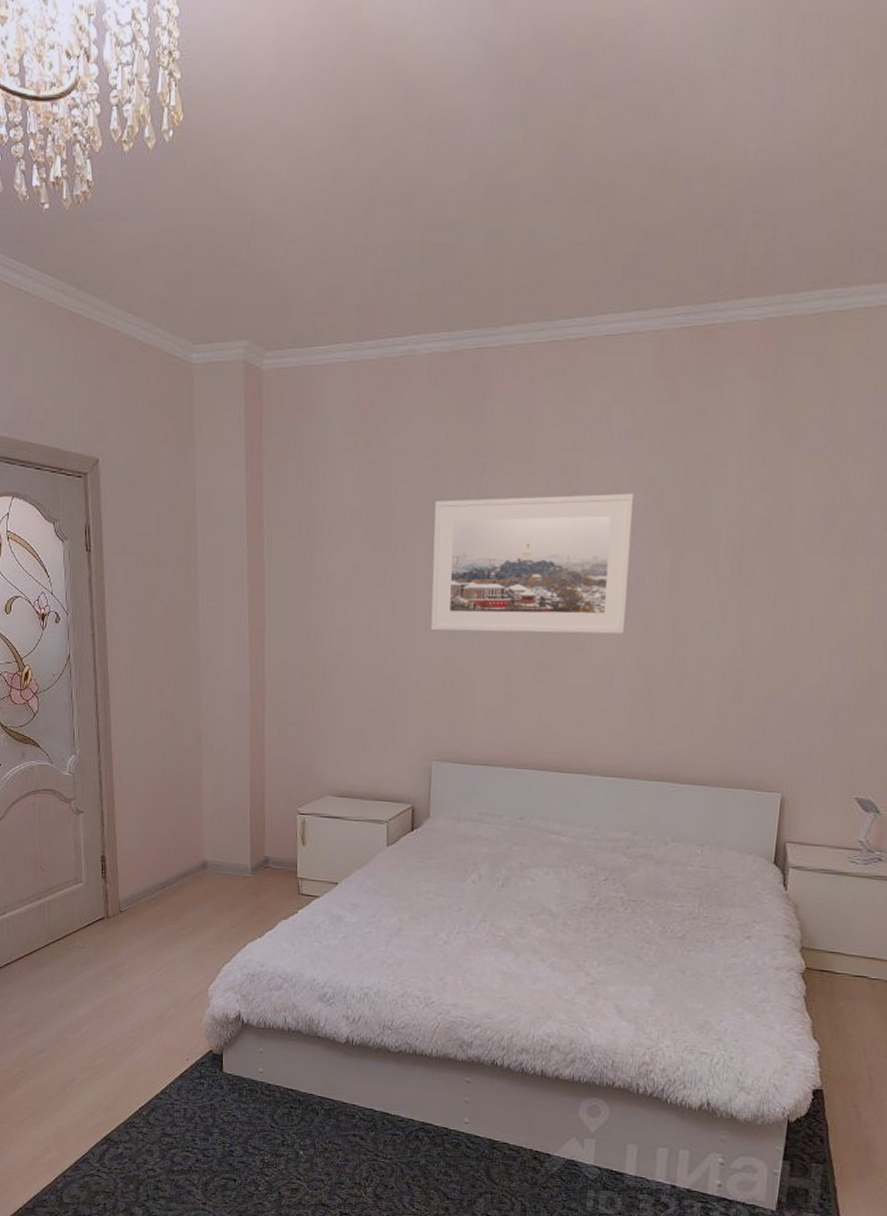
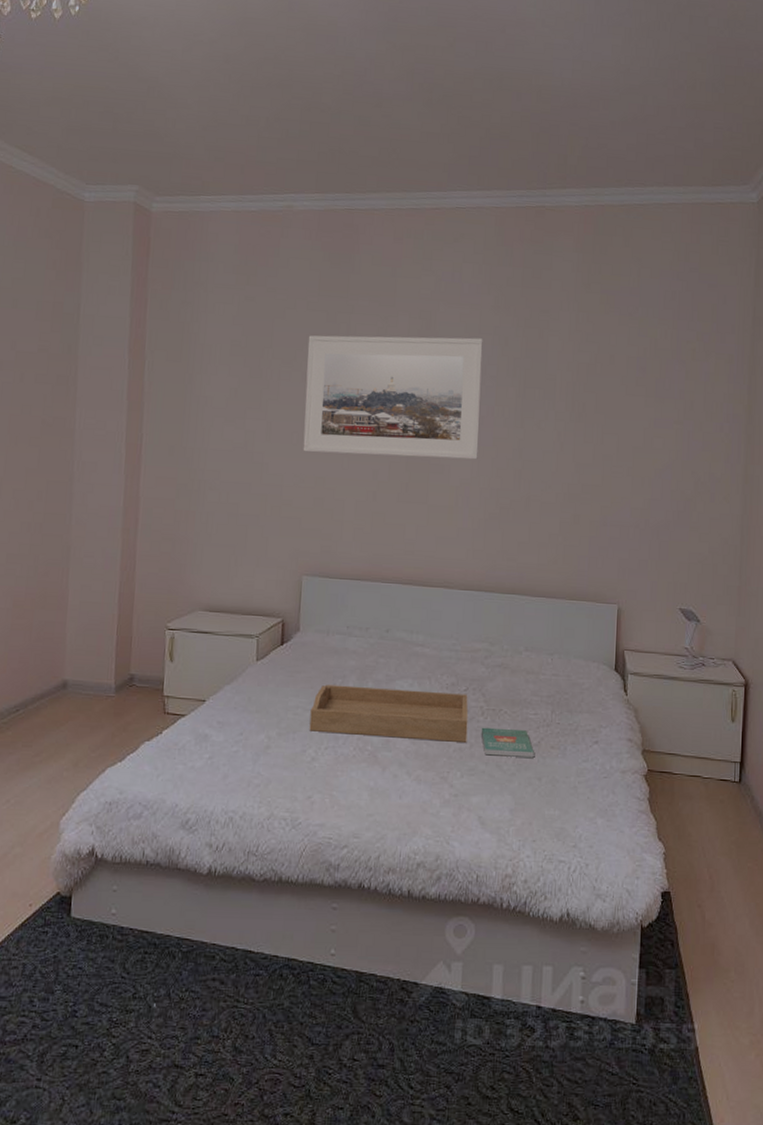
serving tray: none [441,871,608,932] -> present [309,684,468,742]
book: none [620,918,678,950] -> present [480,727,534,758]

